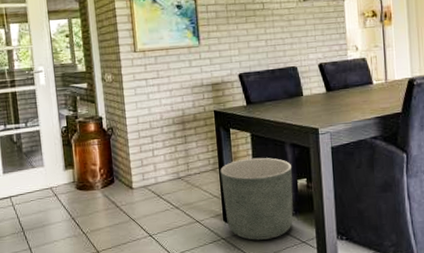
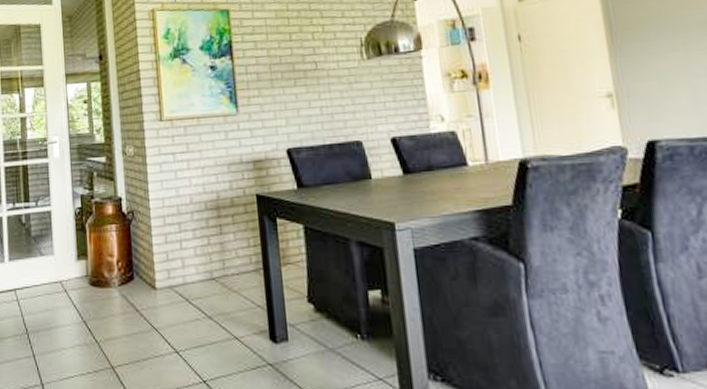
planter: present [220,157,294,240] -> none [265,257,365,371]

